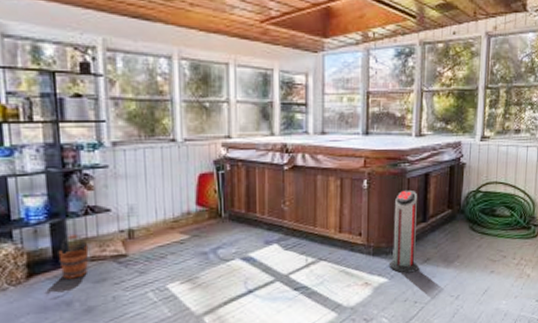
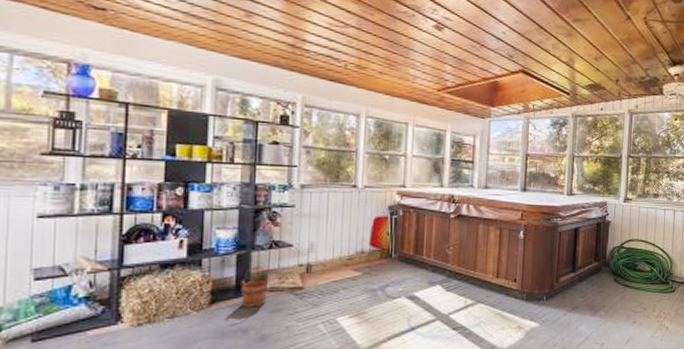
air purifier: present [388,191,419,274] -> none [540,243,568,319]

